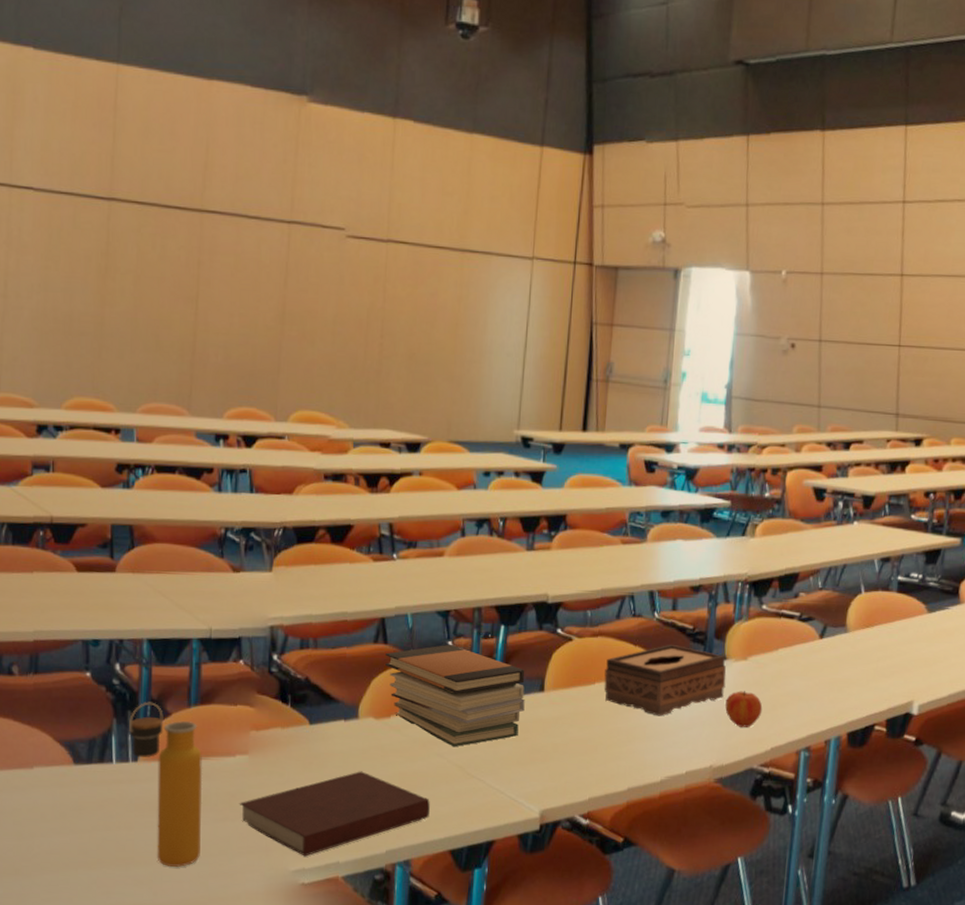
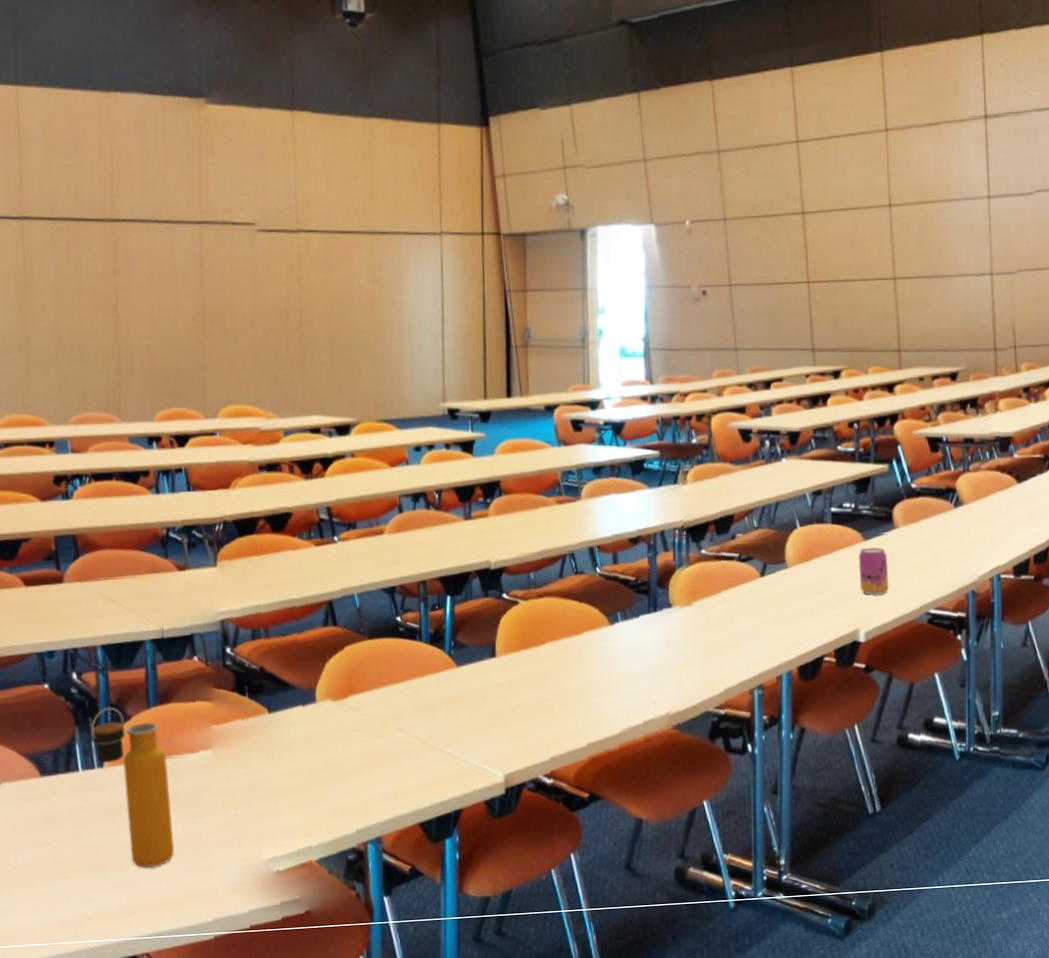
notebook: present [239,771,430,857] -> none [207,754,396,844]
book stack: present [385,644,525,747] -> none [336,619,479,721]
tissue box: present [603,644,727,716] -> none [553,597,673,670]
apple: present [725,691,763,727] -> none [675,636,712,672]
beer can: none [918,619,950,669] -> present [858,547,889,595]

